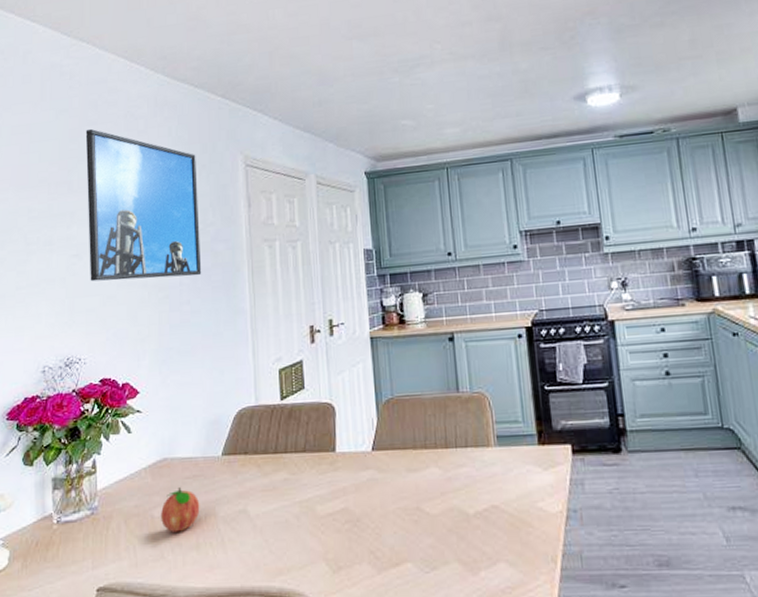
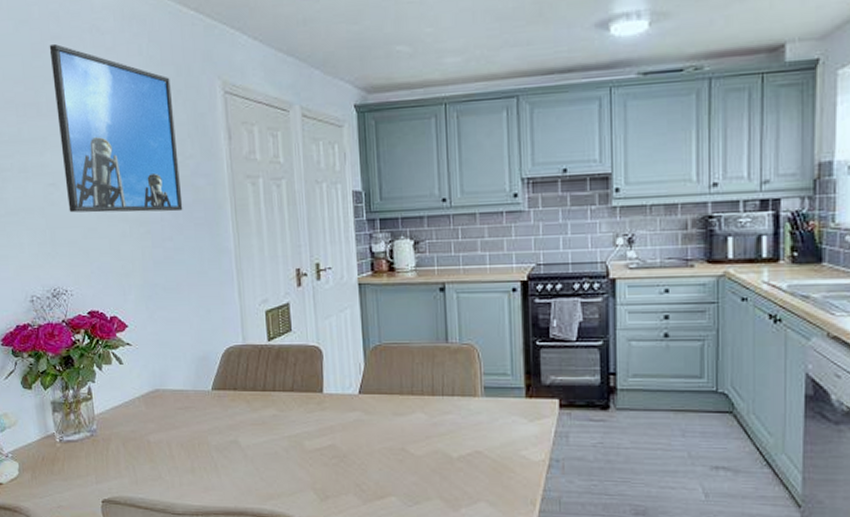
fruit: present [161,487,200,532] -> none [156,417,193,456]

